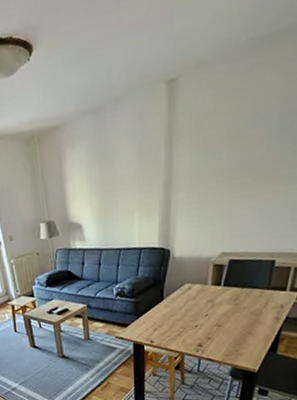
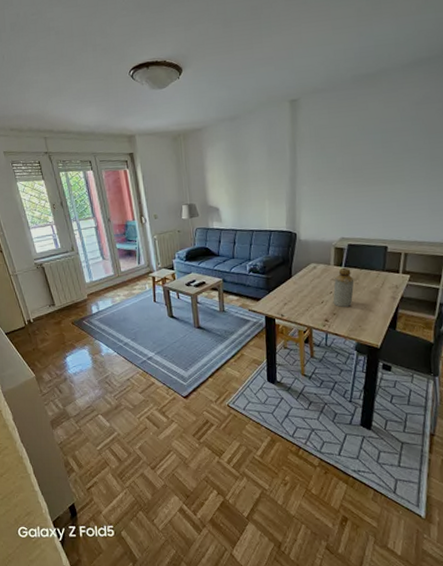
bottle: none [208,286,234,331] -> present [333,267,355,307]

